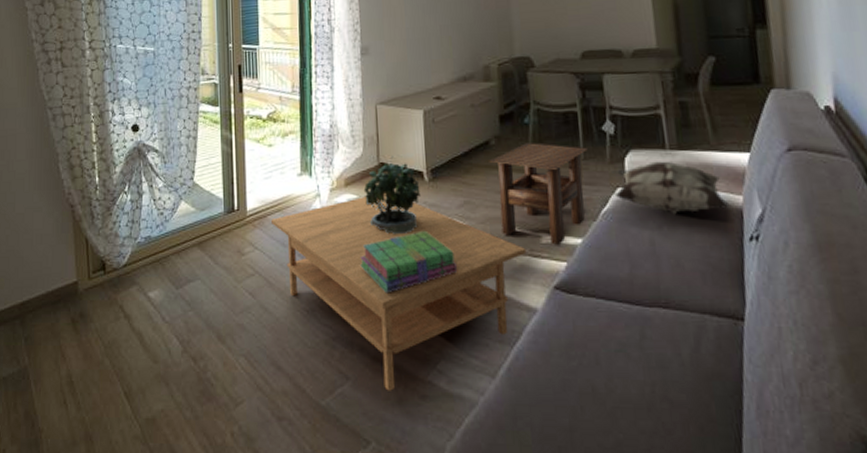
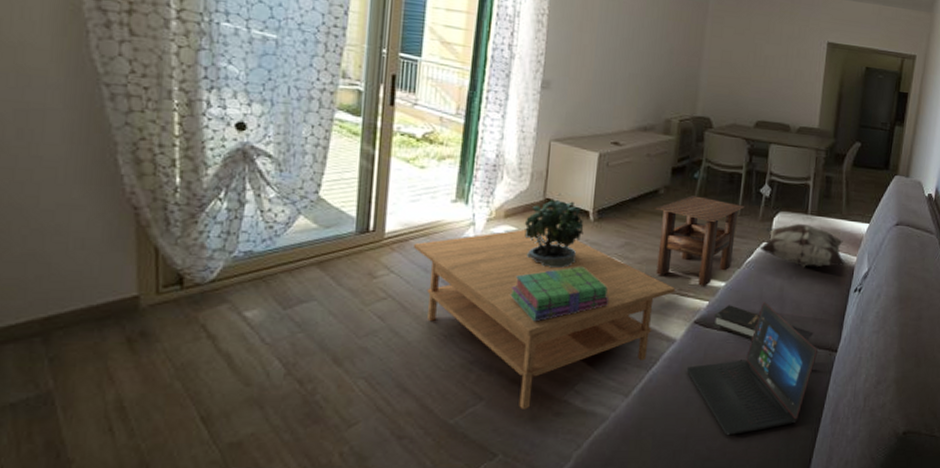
laptop: none [555,260,718,431] -> present [686,302,818,436]
hardback book: none [576,265,633,307] -> present [713,305,761,340]

